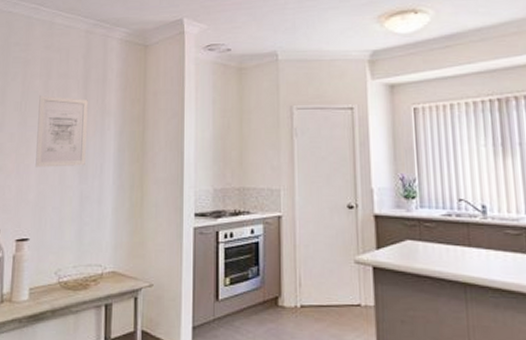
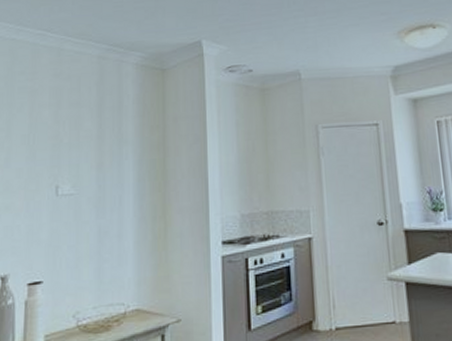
wall art: present [35,95,88,167] -> none [47,126,103,204]

